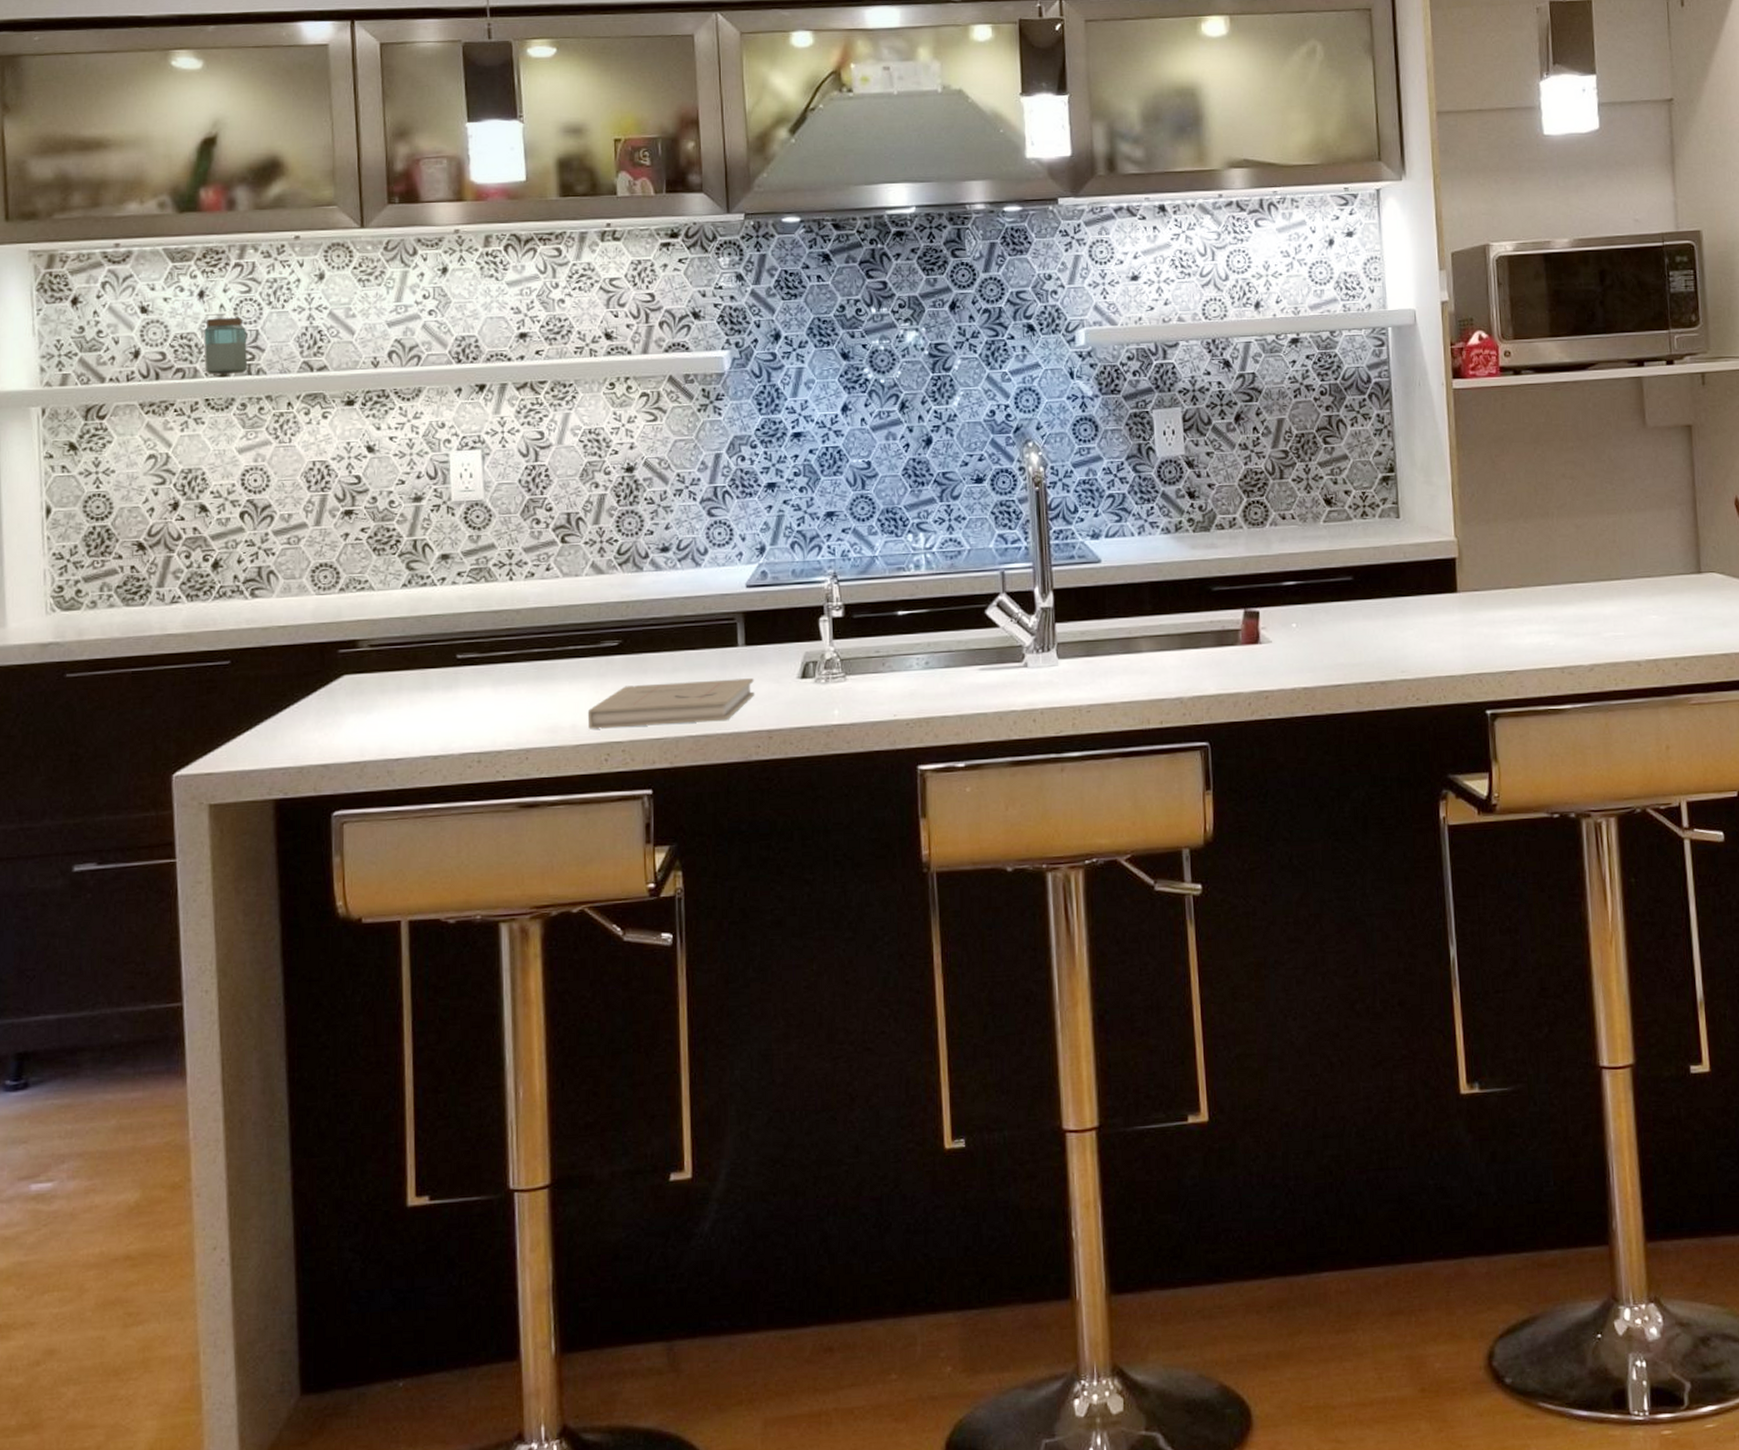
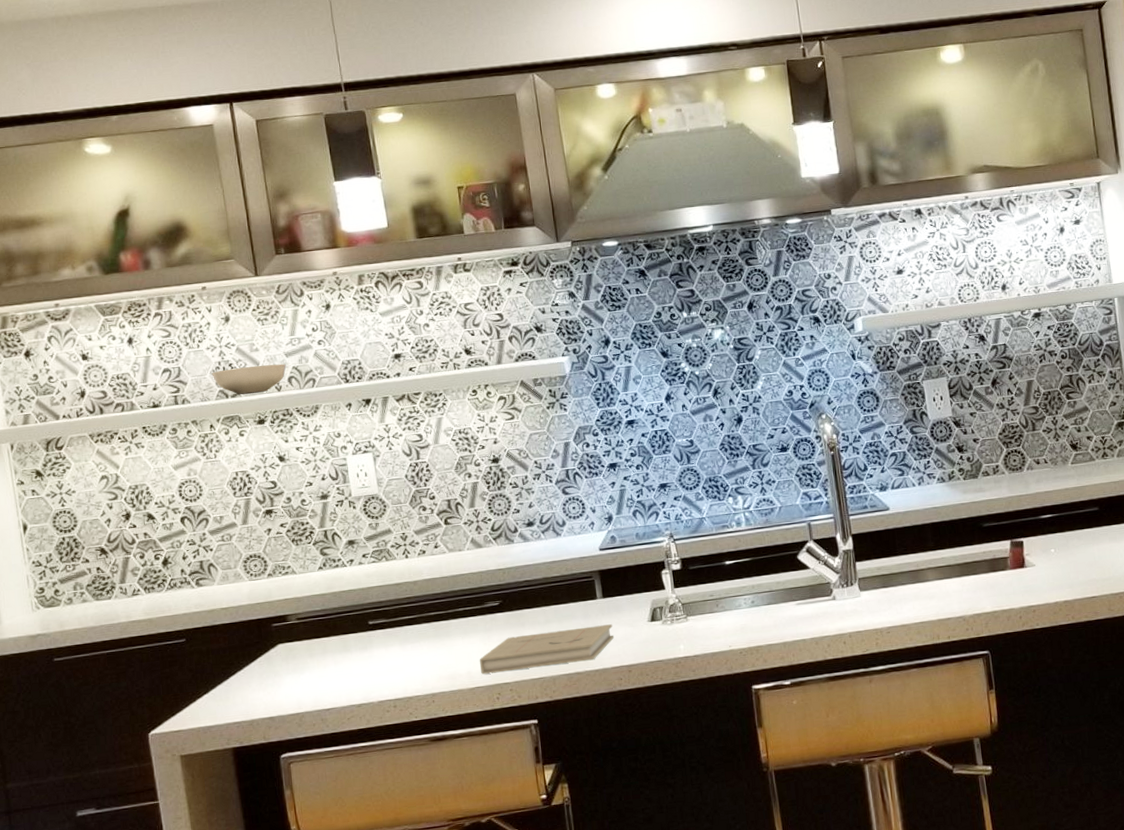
peanut butter: present [203,317,248,375] -> none [135,358,175,407]
bowl: none [296,334,387,369] -> present [211,363,287,395]

